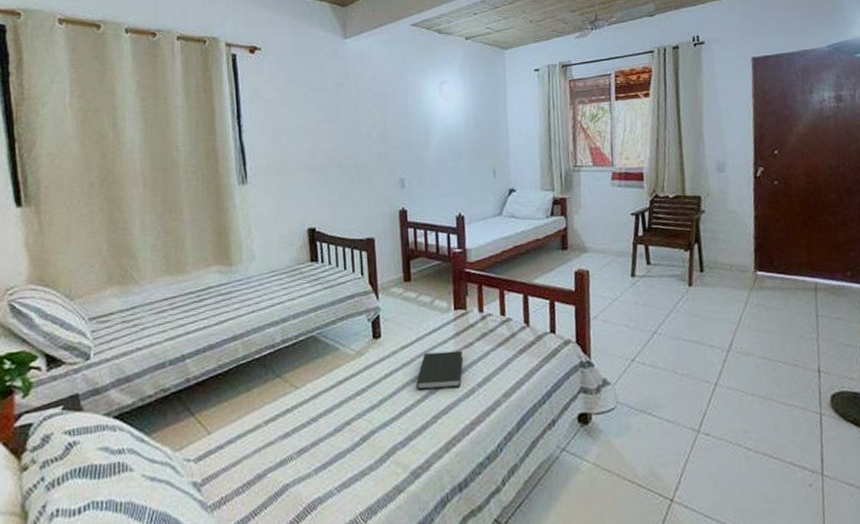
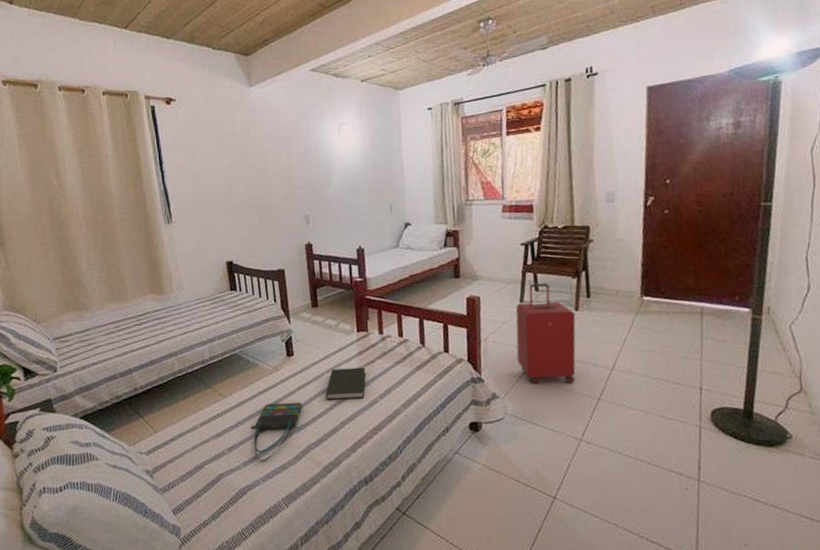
handbag: none [325,393,389,469] -> present [250,402,303,463]
suitcase: none [627,256,691,368] -> present [515,283,576,384]

